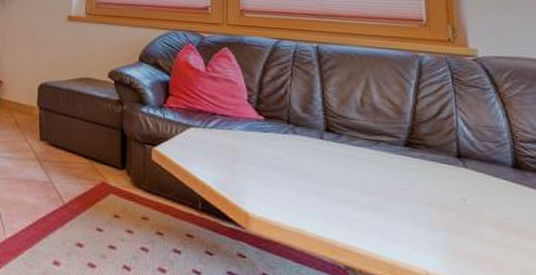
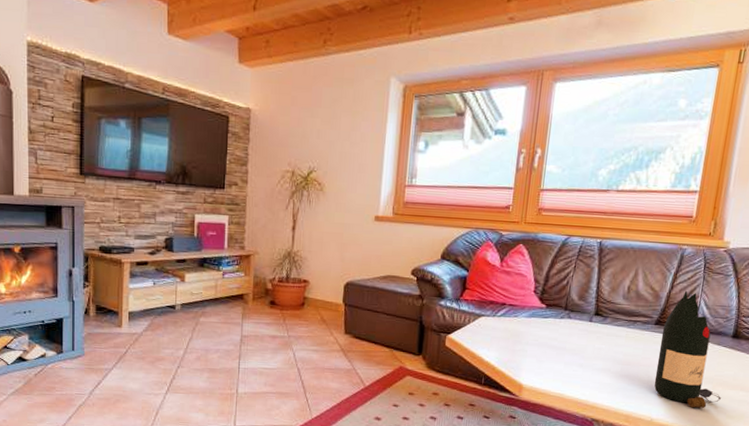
bottle: none [415,105,519,264] -> present [654,290,721,409]

